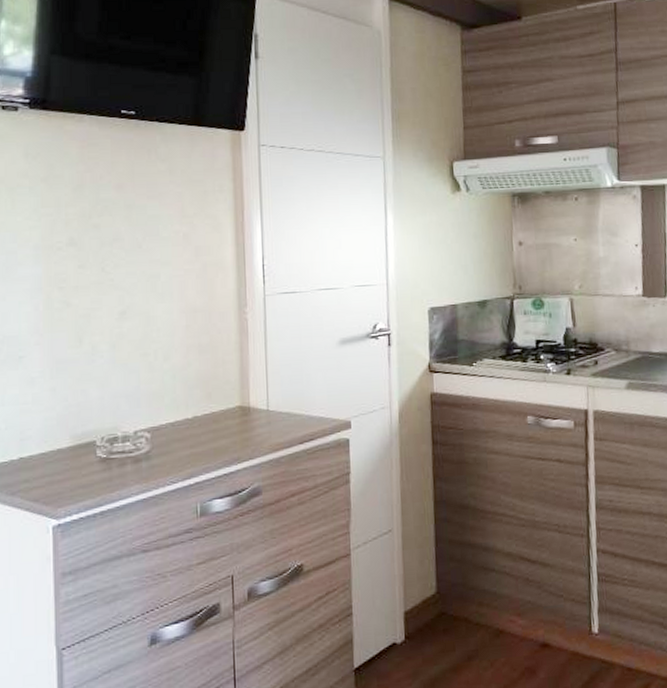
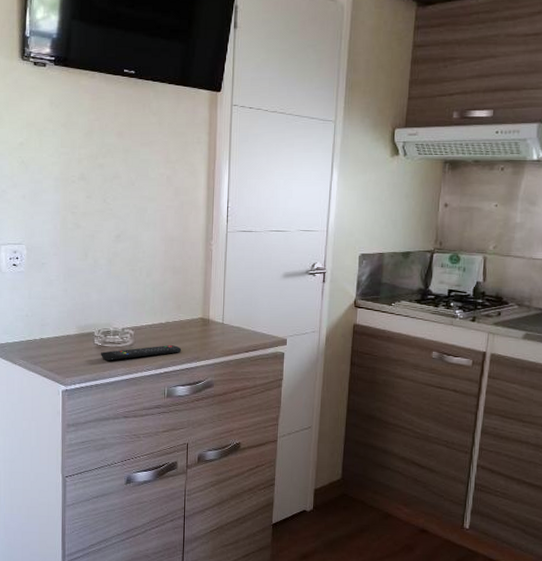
remote control: none [106,446,217,477] -> present [101,345,182,361]

